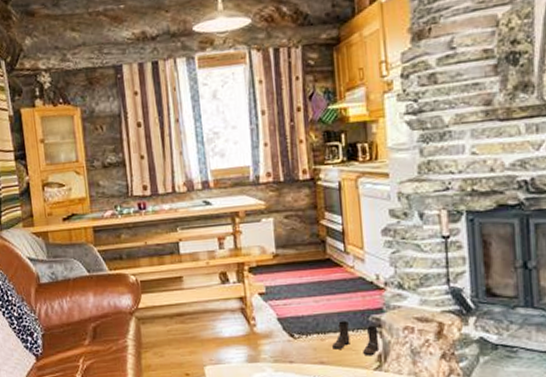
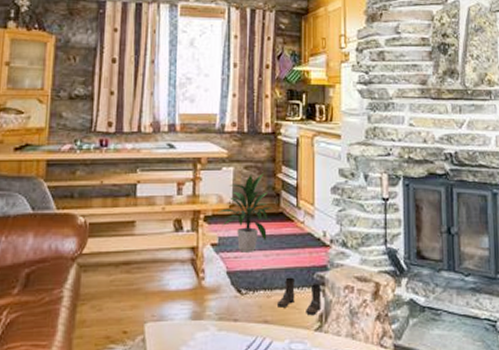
indoor plant: none [262,221,319,300] -> present [218,173,273,252]

